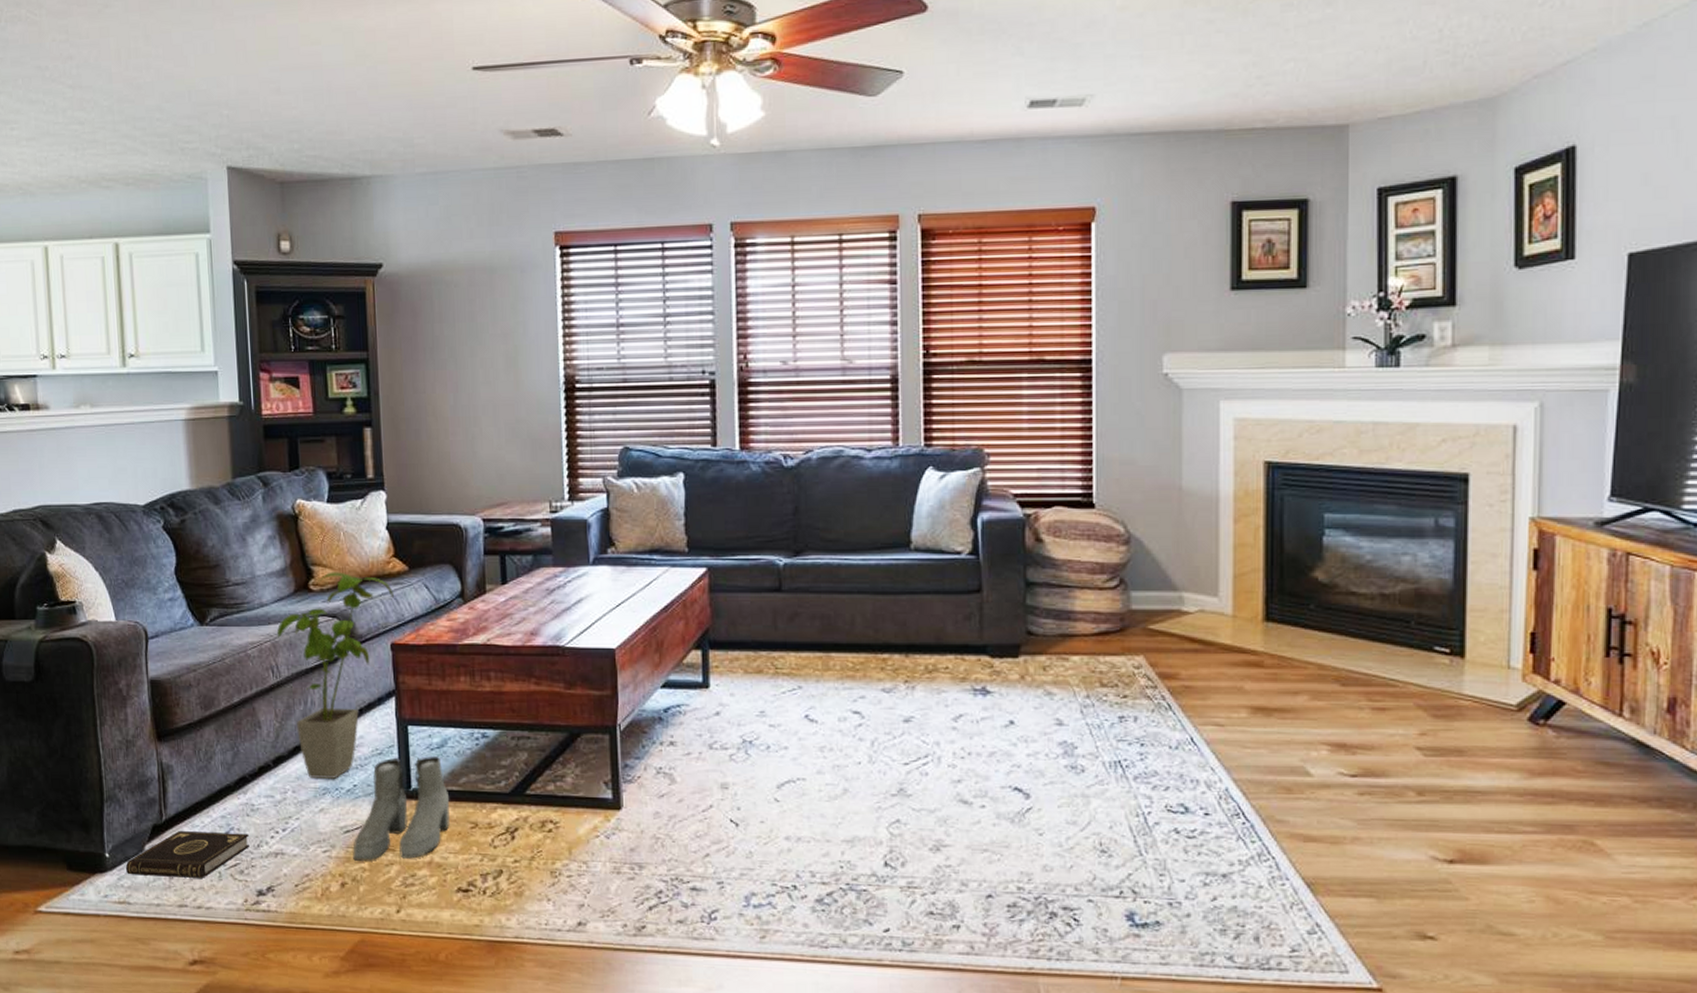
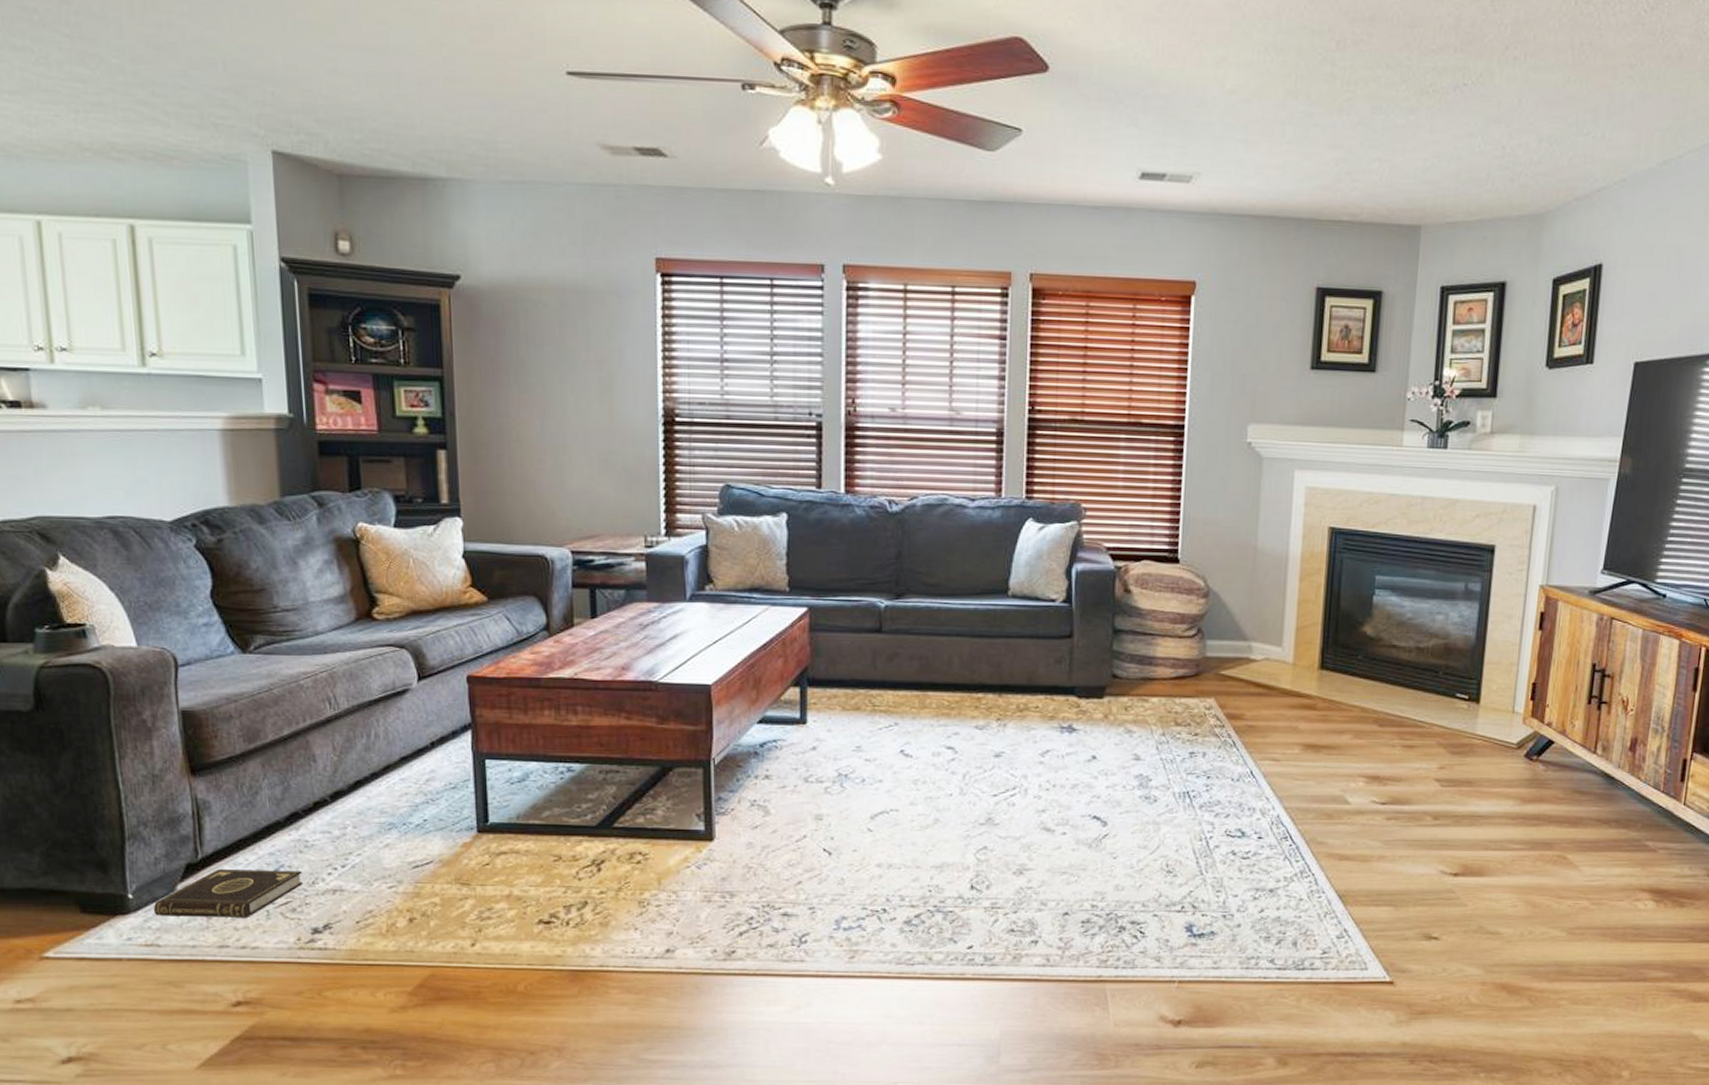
house plant: present [276,572,394,779] -> none [334,600,471,813]
boots: present [353,756,451,861] -> none [422,790,532,896]

